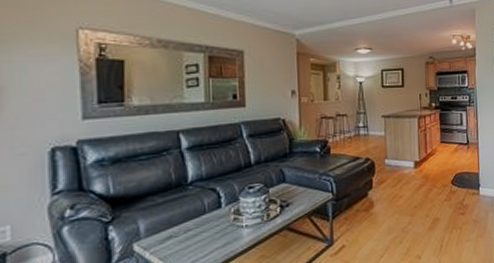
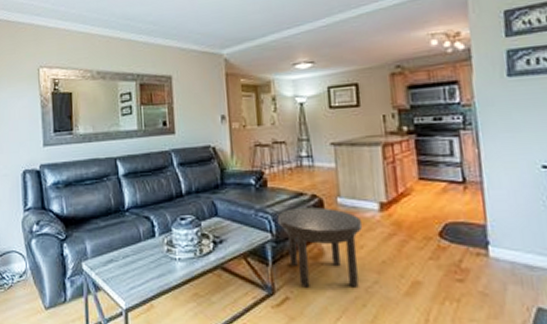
side table: none [337,168,403,235] -> present [277,207,363,287]

